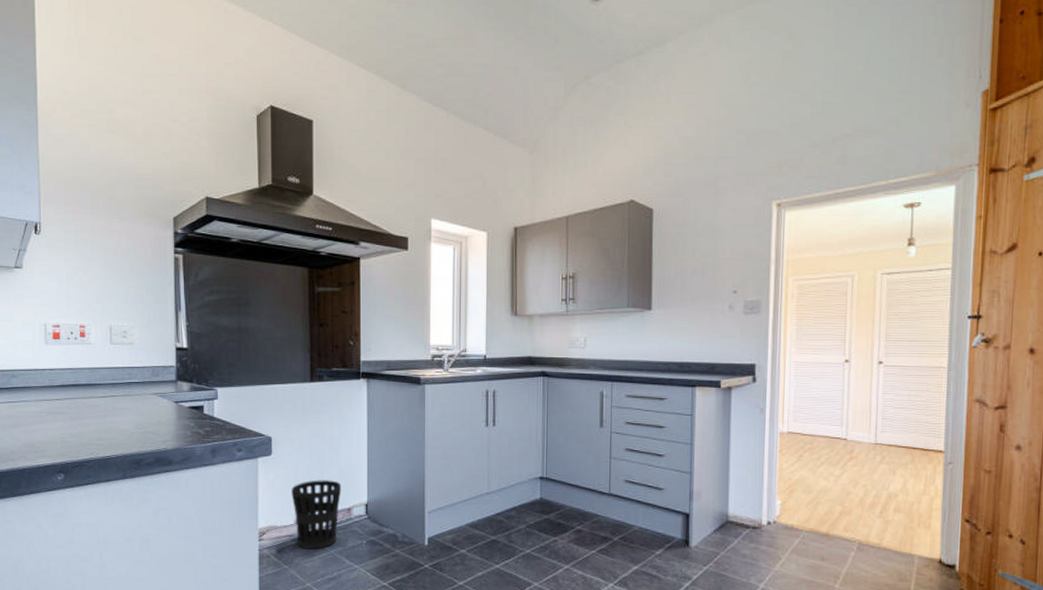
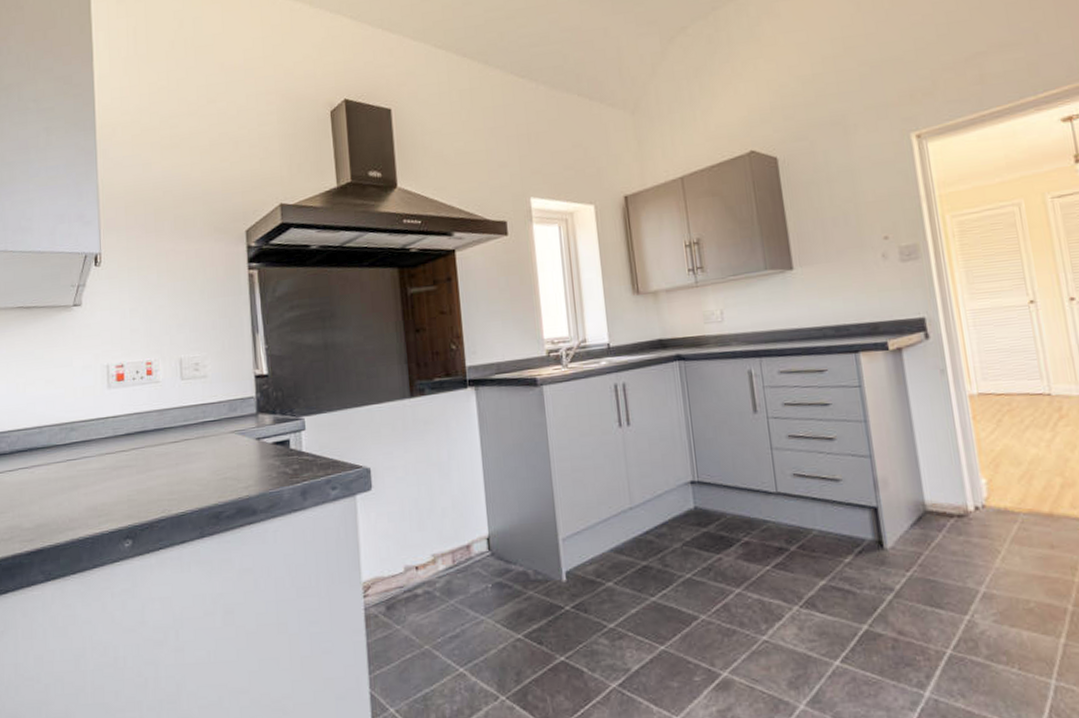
wastebasket: present [291,480,342,549] -> none [398,512,457,602]

